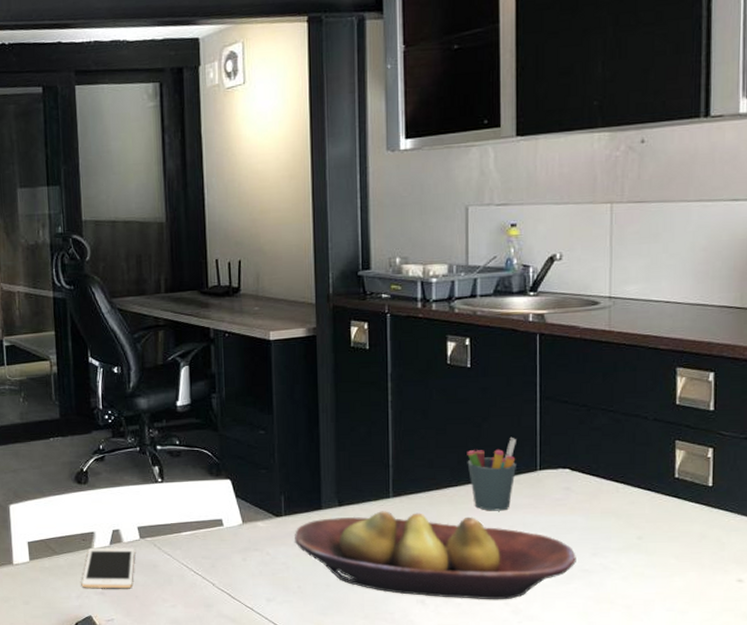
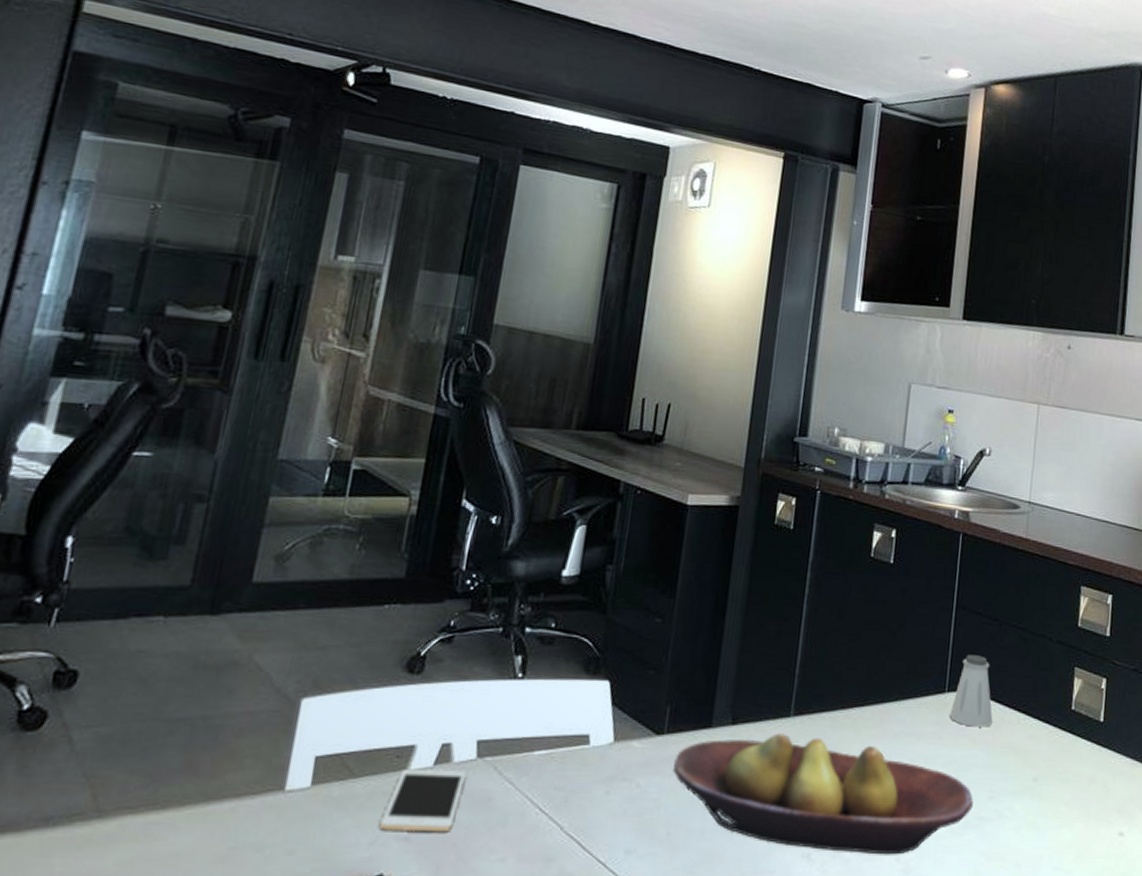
pen holder: present [467,437,516,511] -> none [876,650,929,740]
saltshaker: none [544,437,590,497] -> present [949,655,993,727]

